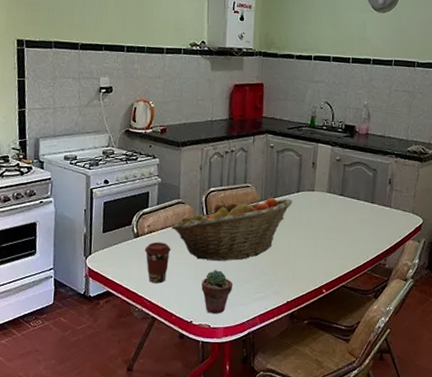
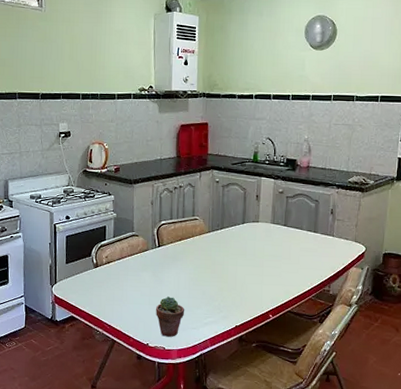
coffee cup: present [144,242,171,283] -> none [103,271,127,309]
fruit basket: present [171,198,293,262] -> none [127,229,239,289]

